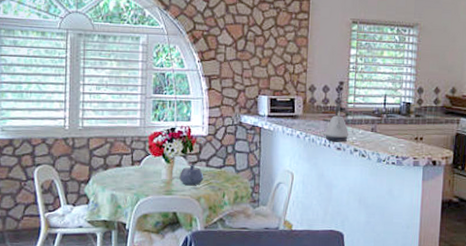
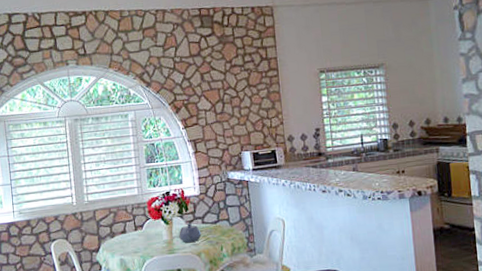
kettle: present [325,104,349,143] -> none [308,149,332,186]

